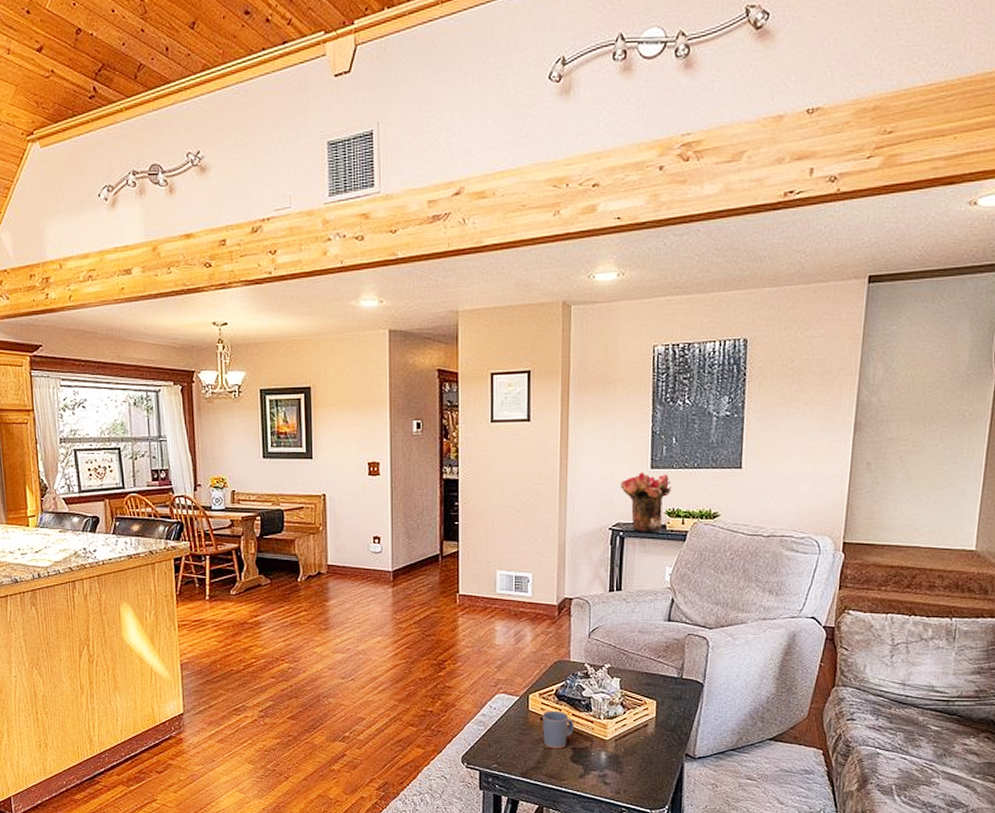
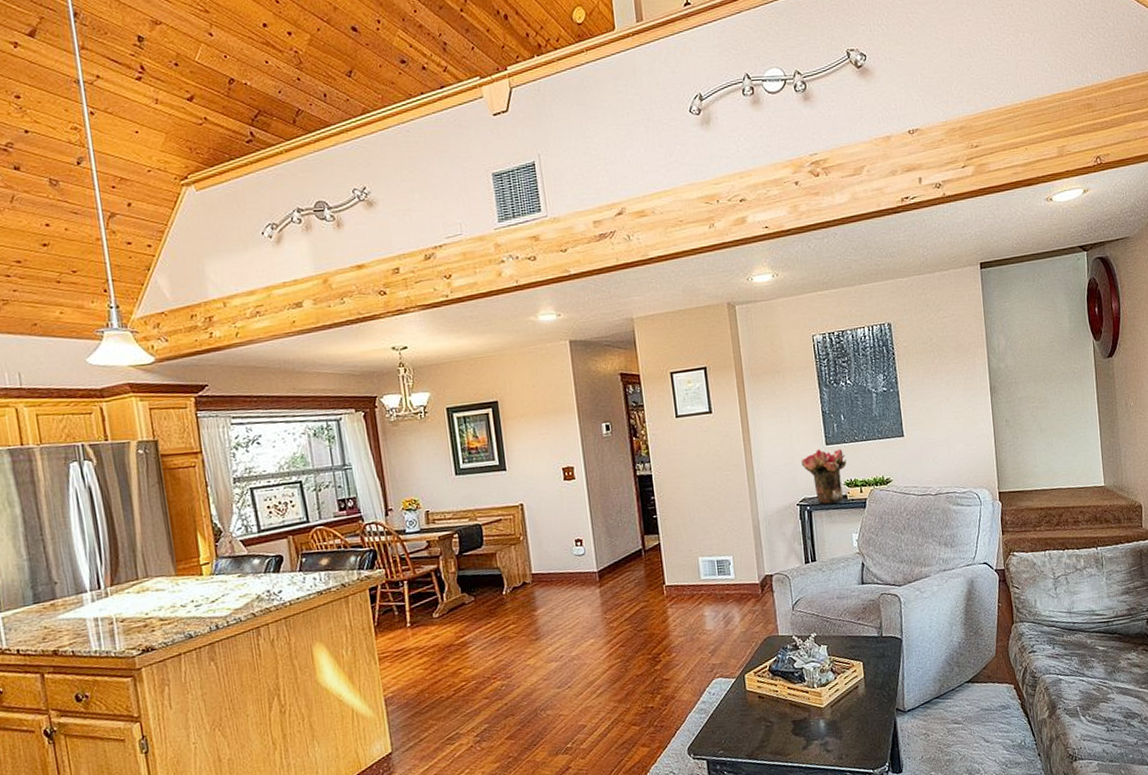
mug: present [542,710,574,749] -> none [760,686,792,725]

